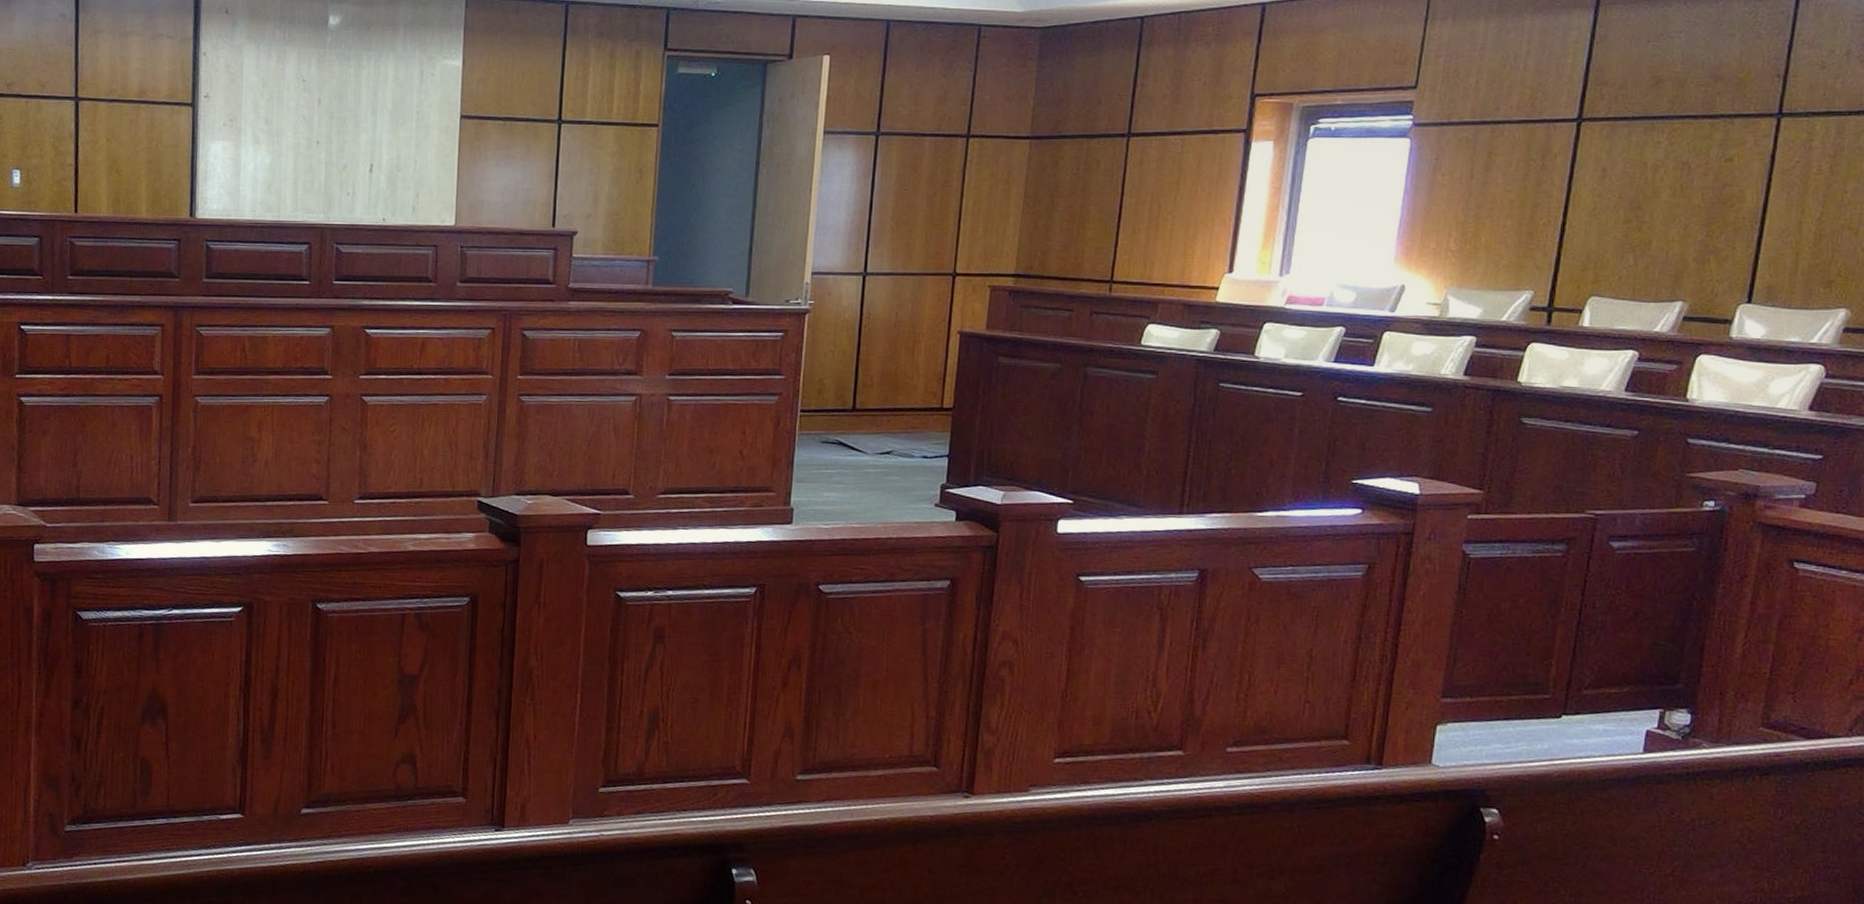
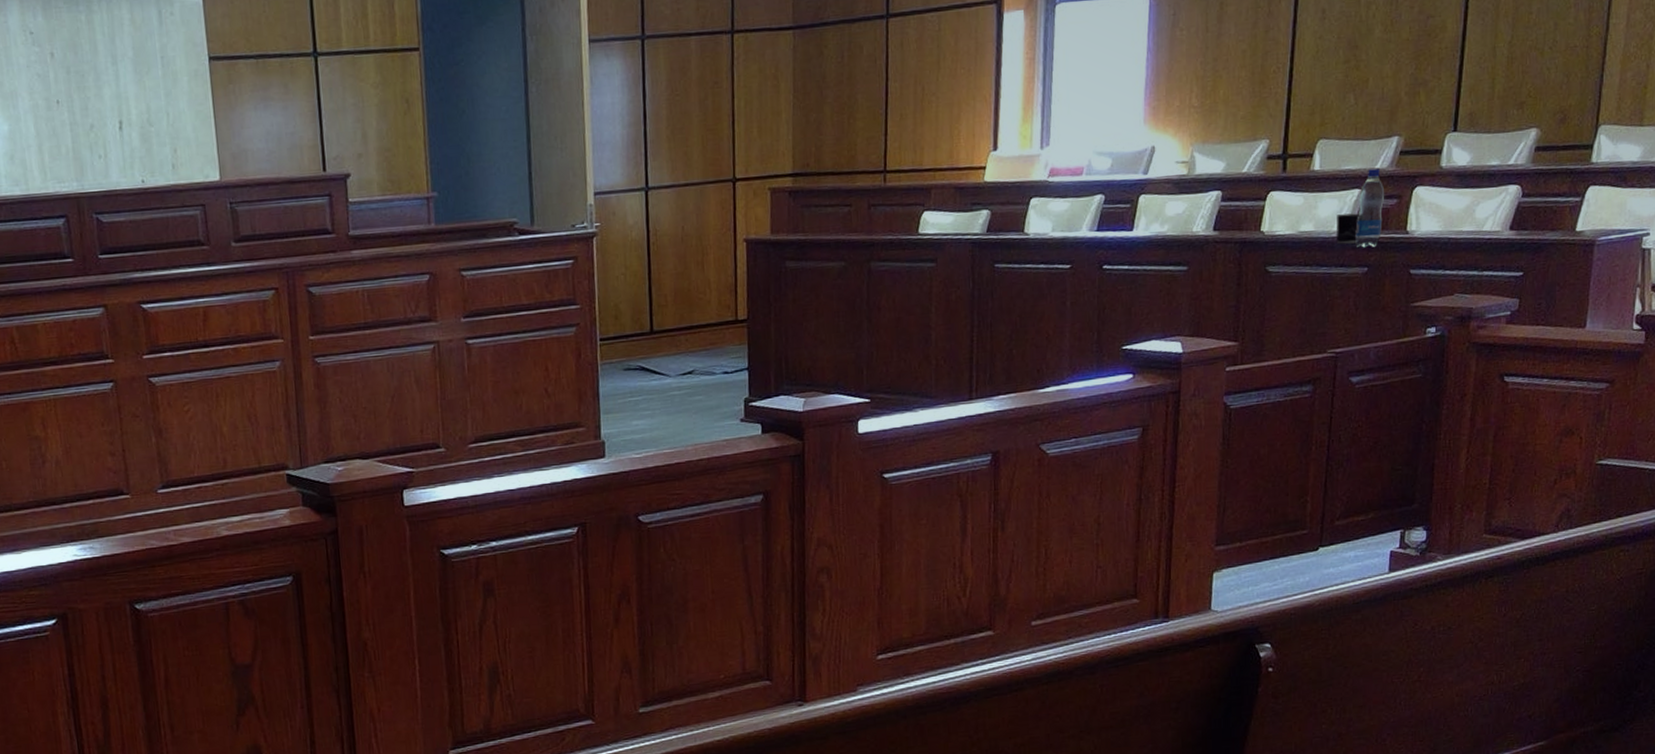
mug: none [1603,374,1632,405] -> present [1336,213,1359,245]
bottle: none [1625,332,1664,411] -> present [1355,168,1385,248]

